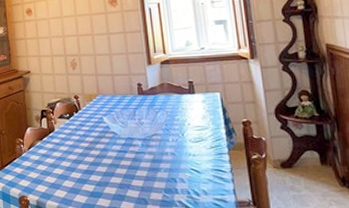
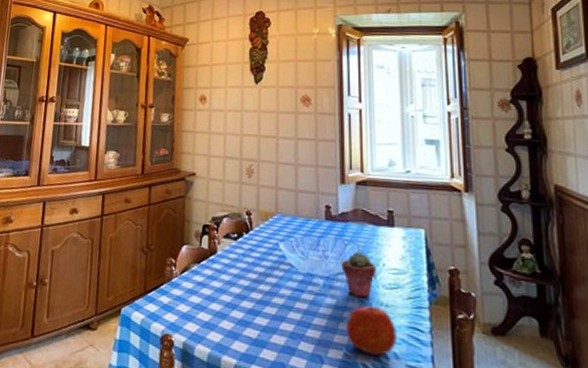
potted succulent: none [154,117,183,152] -> present [341,252,376,298]
apple: none [163,154,205,194] -> present [346,302,397,356]

